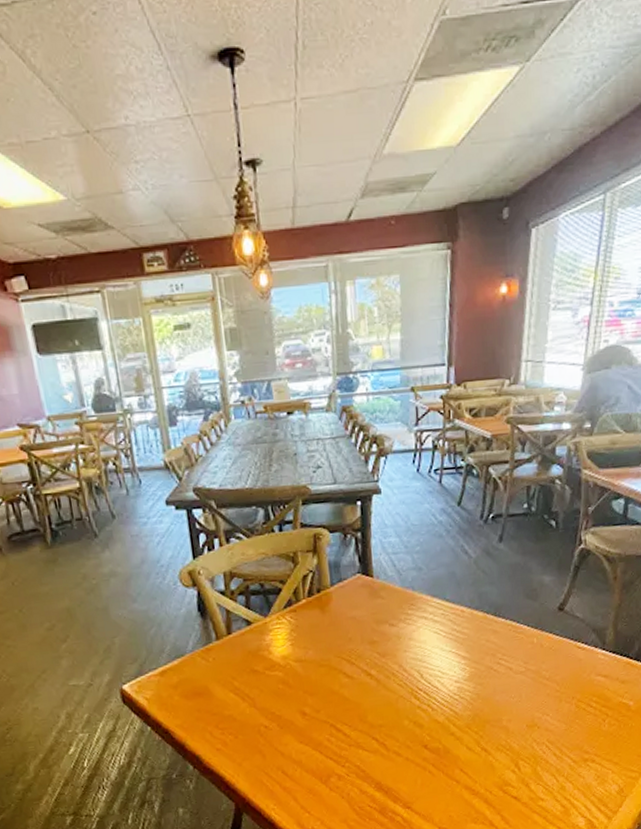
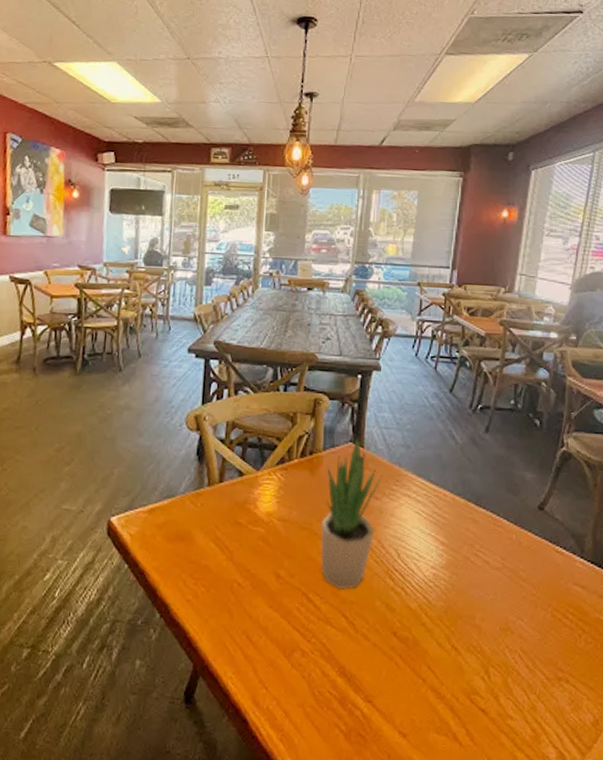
potted plant: none [338,564,397,716] -> present [320,435,384,589]

